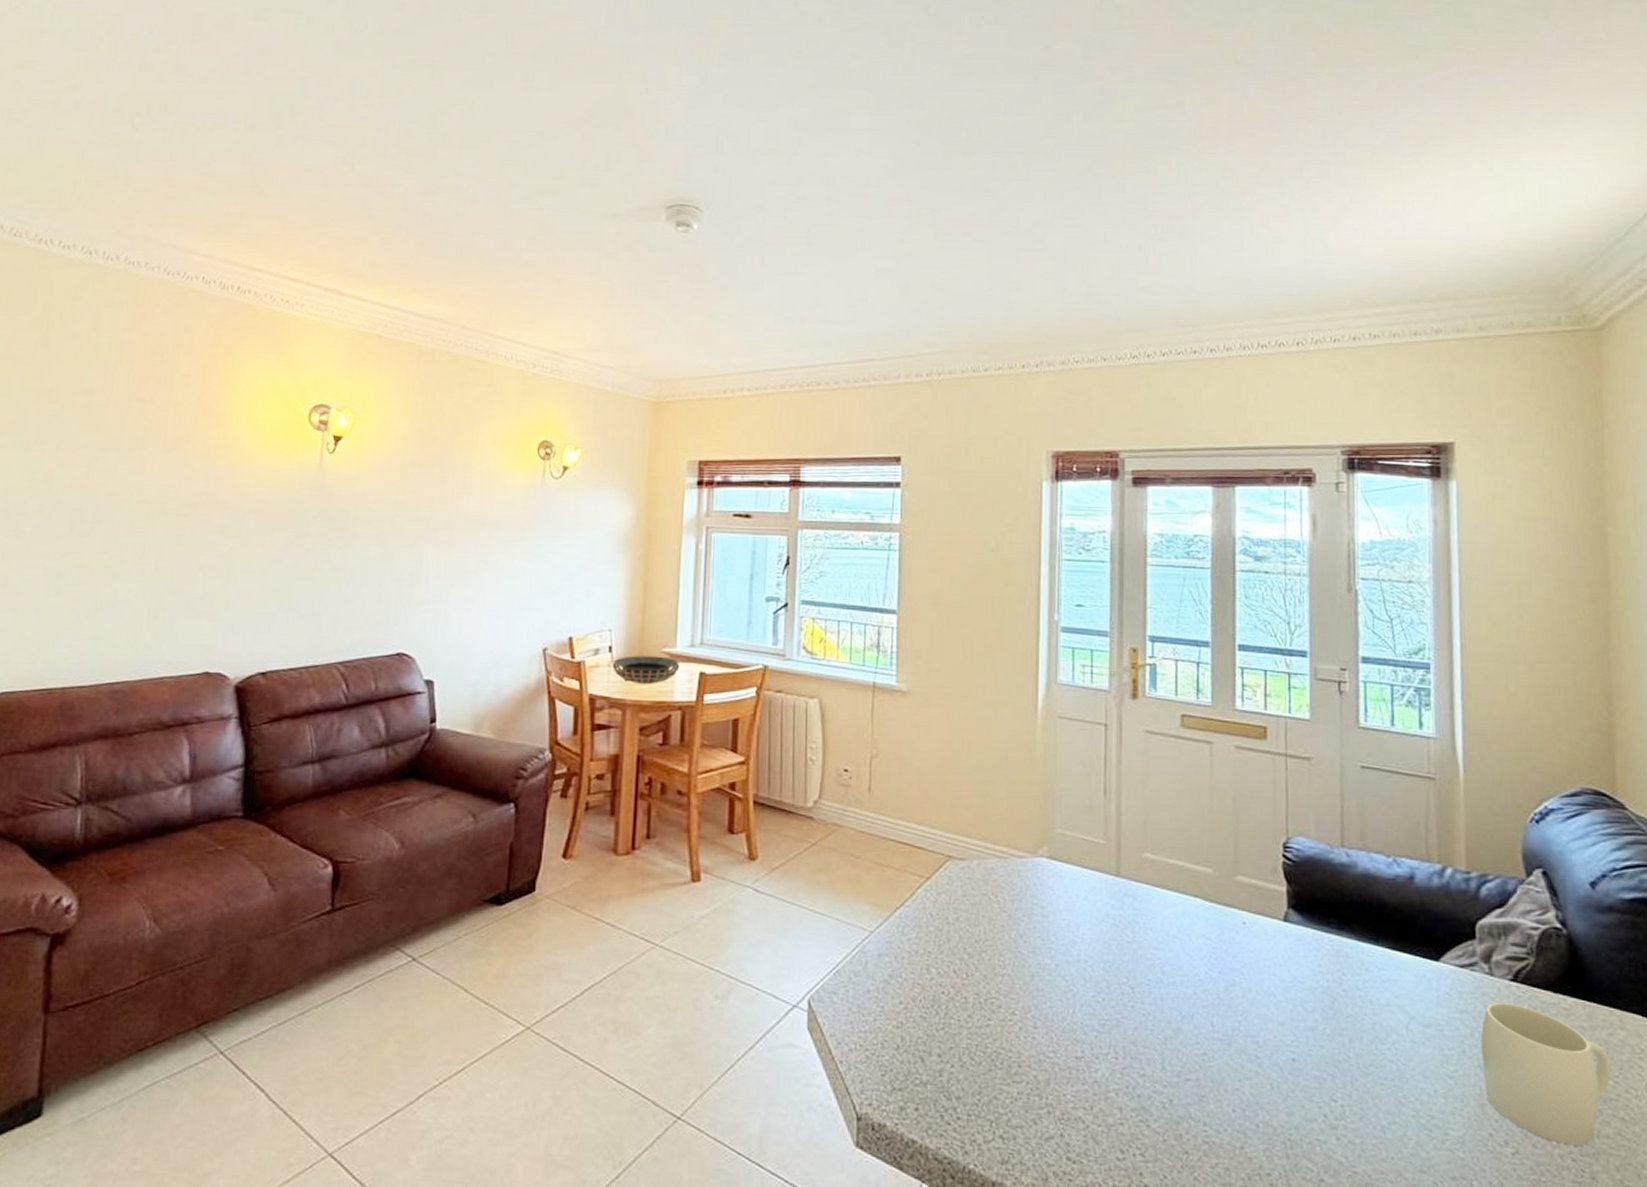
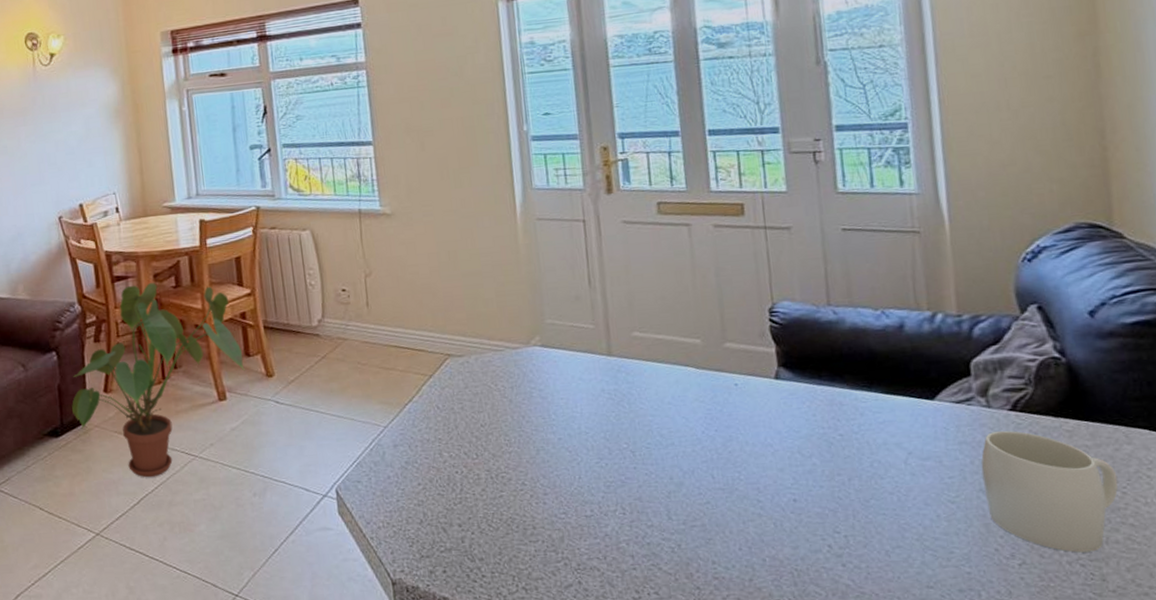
house plant: none [522,735,726,965] -> present [72,282,245,478]
decorative bowl: present [612,656,680,685] -> none [120,210,181,238]

